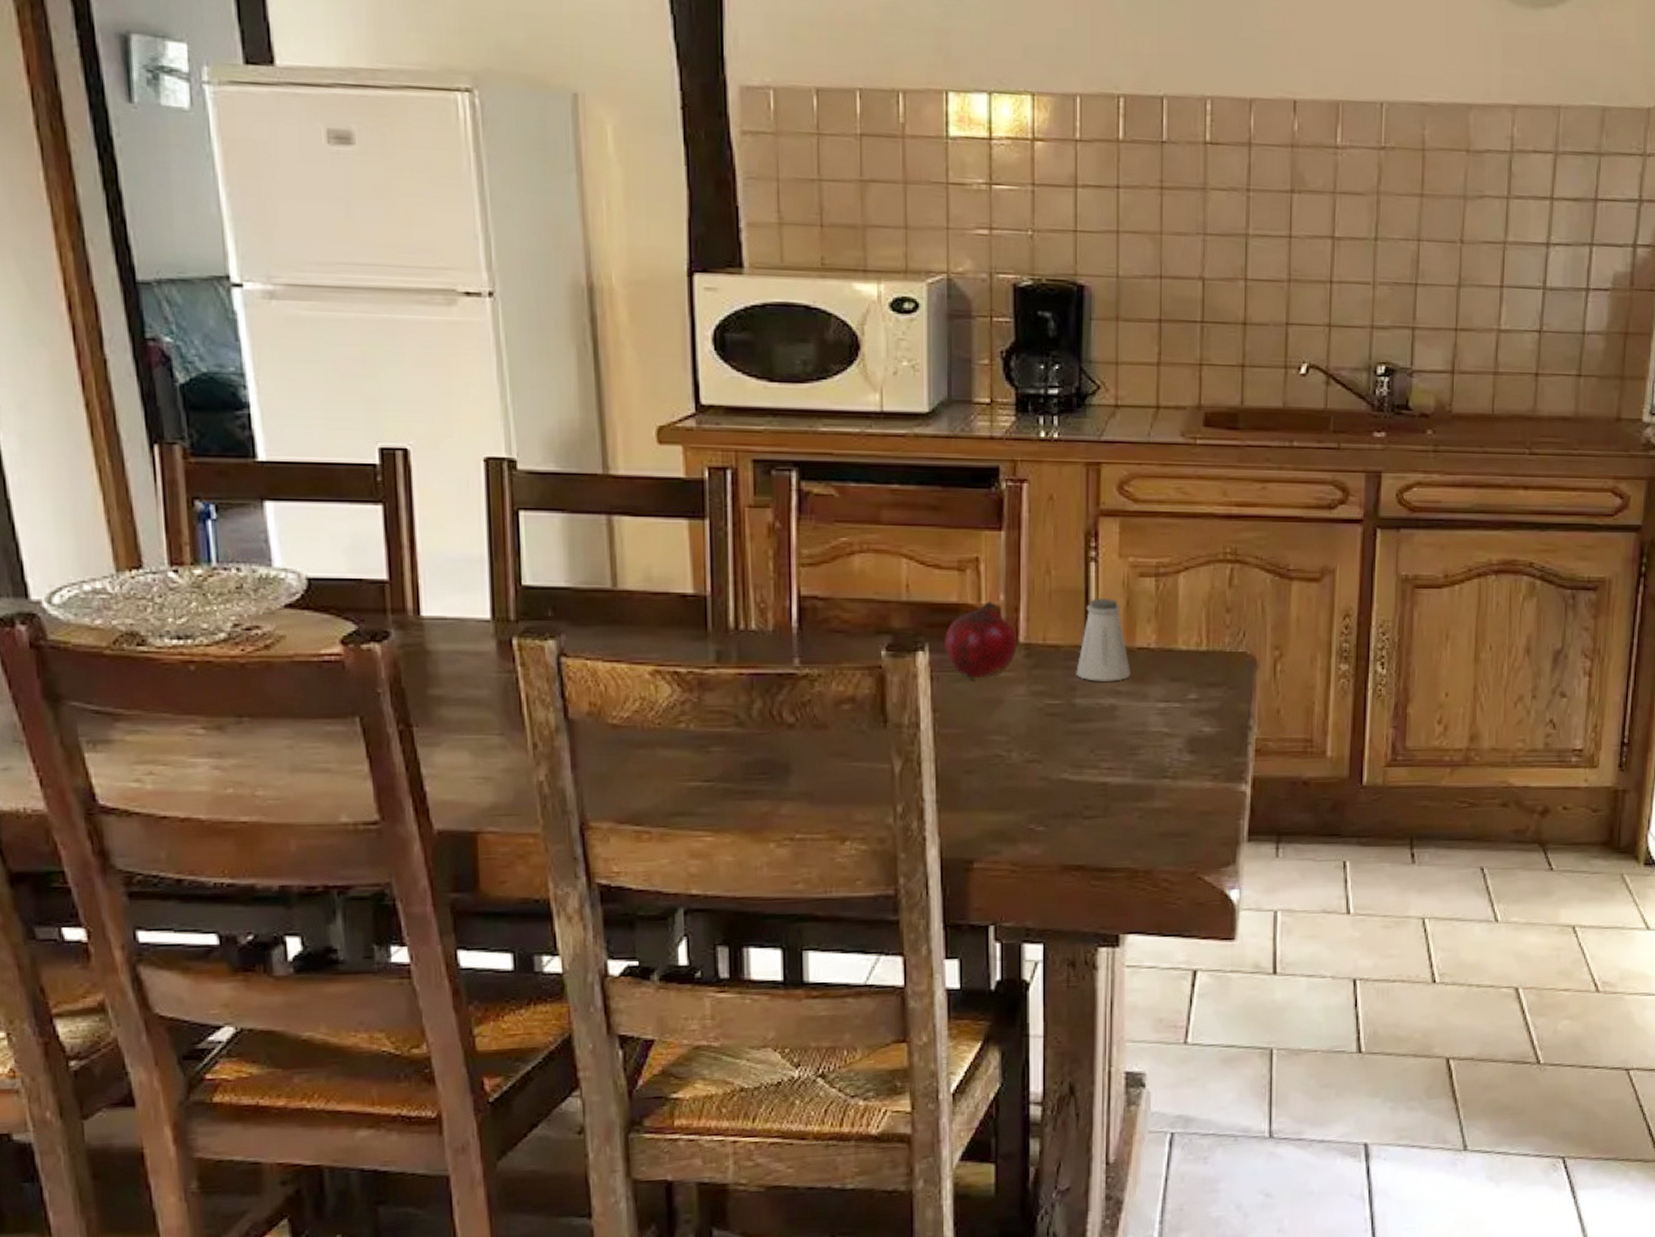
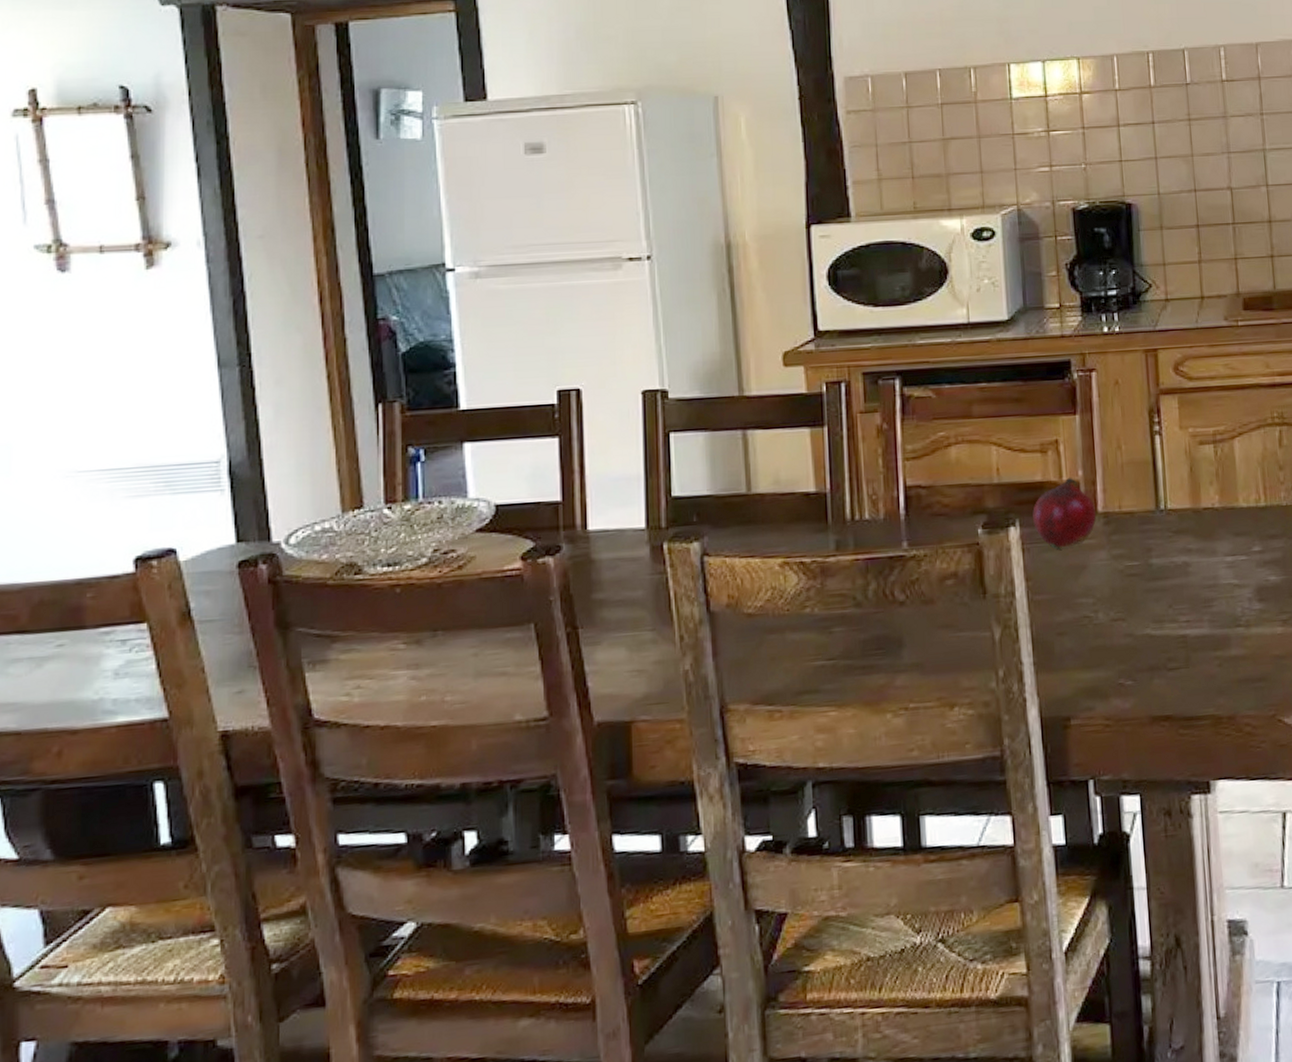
saltshaker: present [1076,597,1131,682] -> none [1150,465,1199,542]

